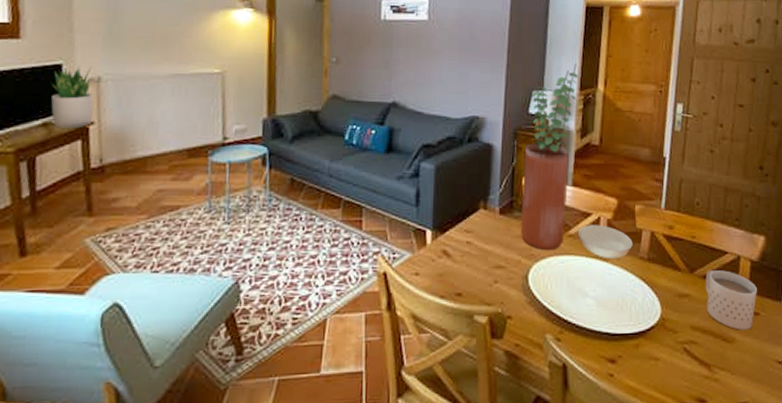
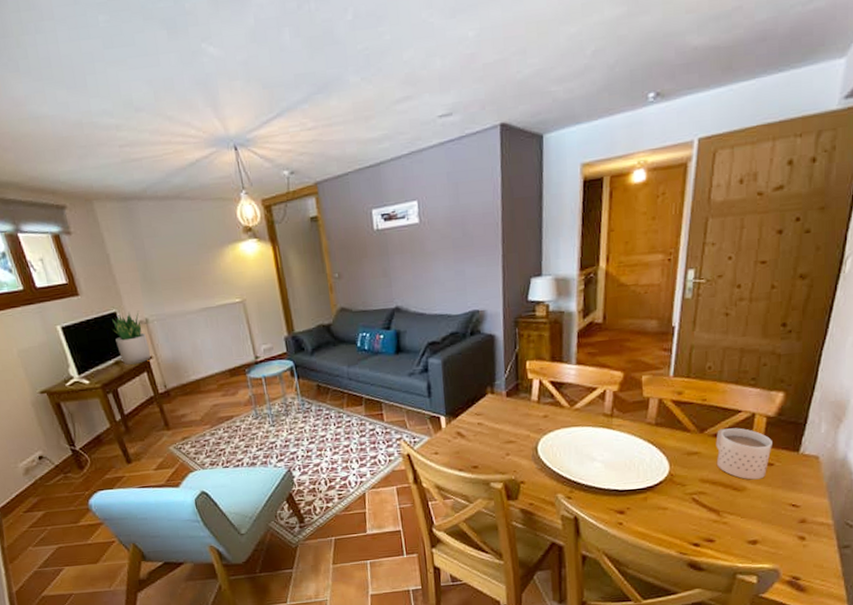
vase: present [520,63,579,250] -> none [526,243,579,424]
bowl: present [578,224,633,260] -> none [584,397,640,428]

